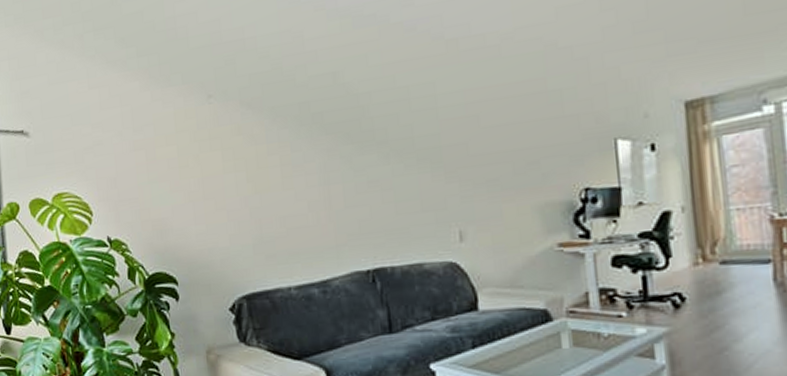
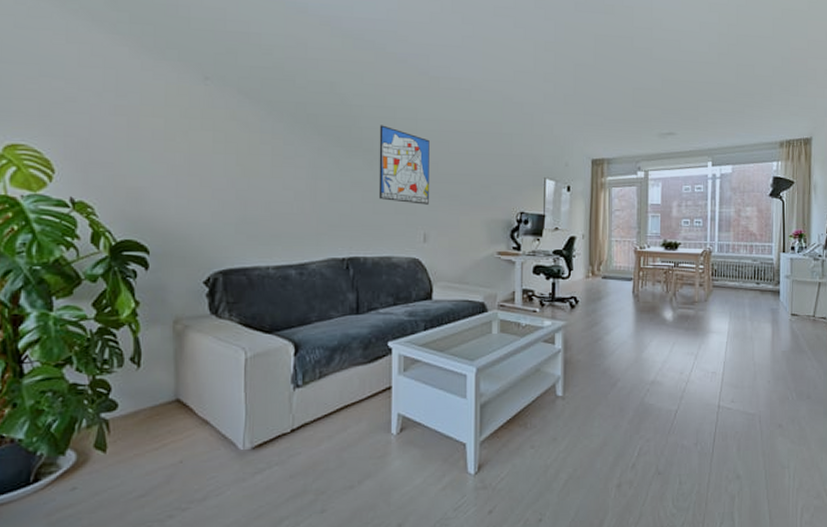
wall art: none [392,109,461,198] -> present [378,125,430,205]

